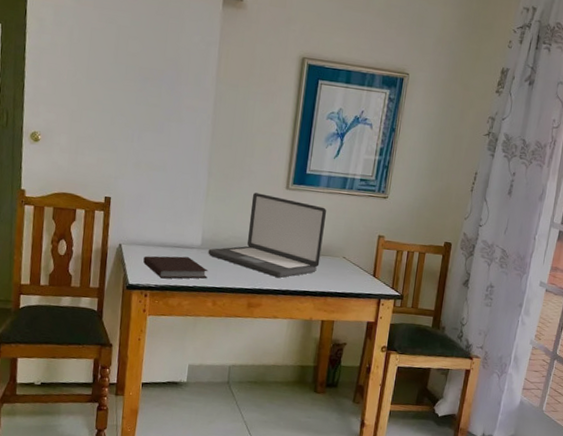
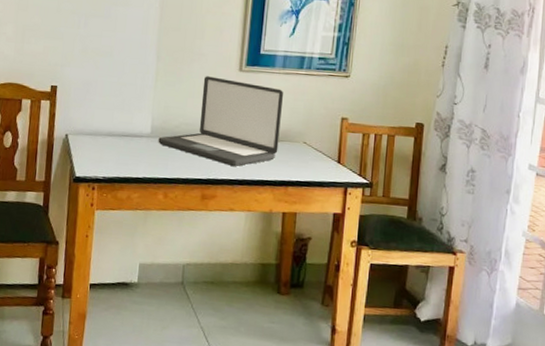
notebook: present [143,256,208,279] -> none [90,145,159,170]

